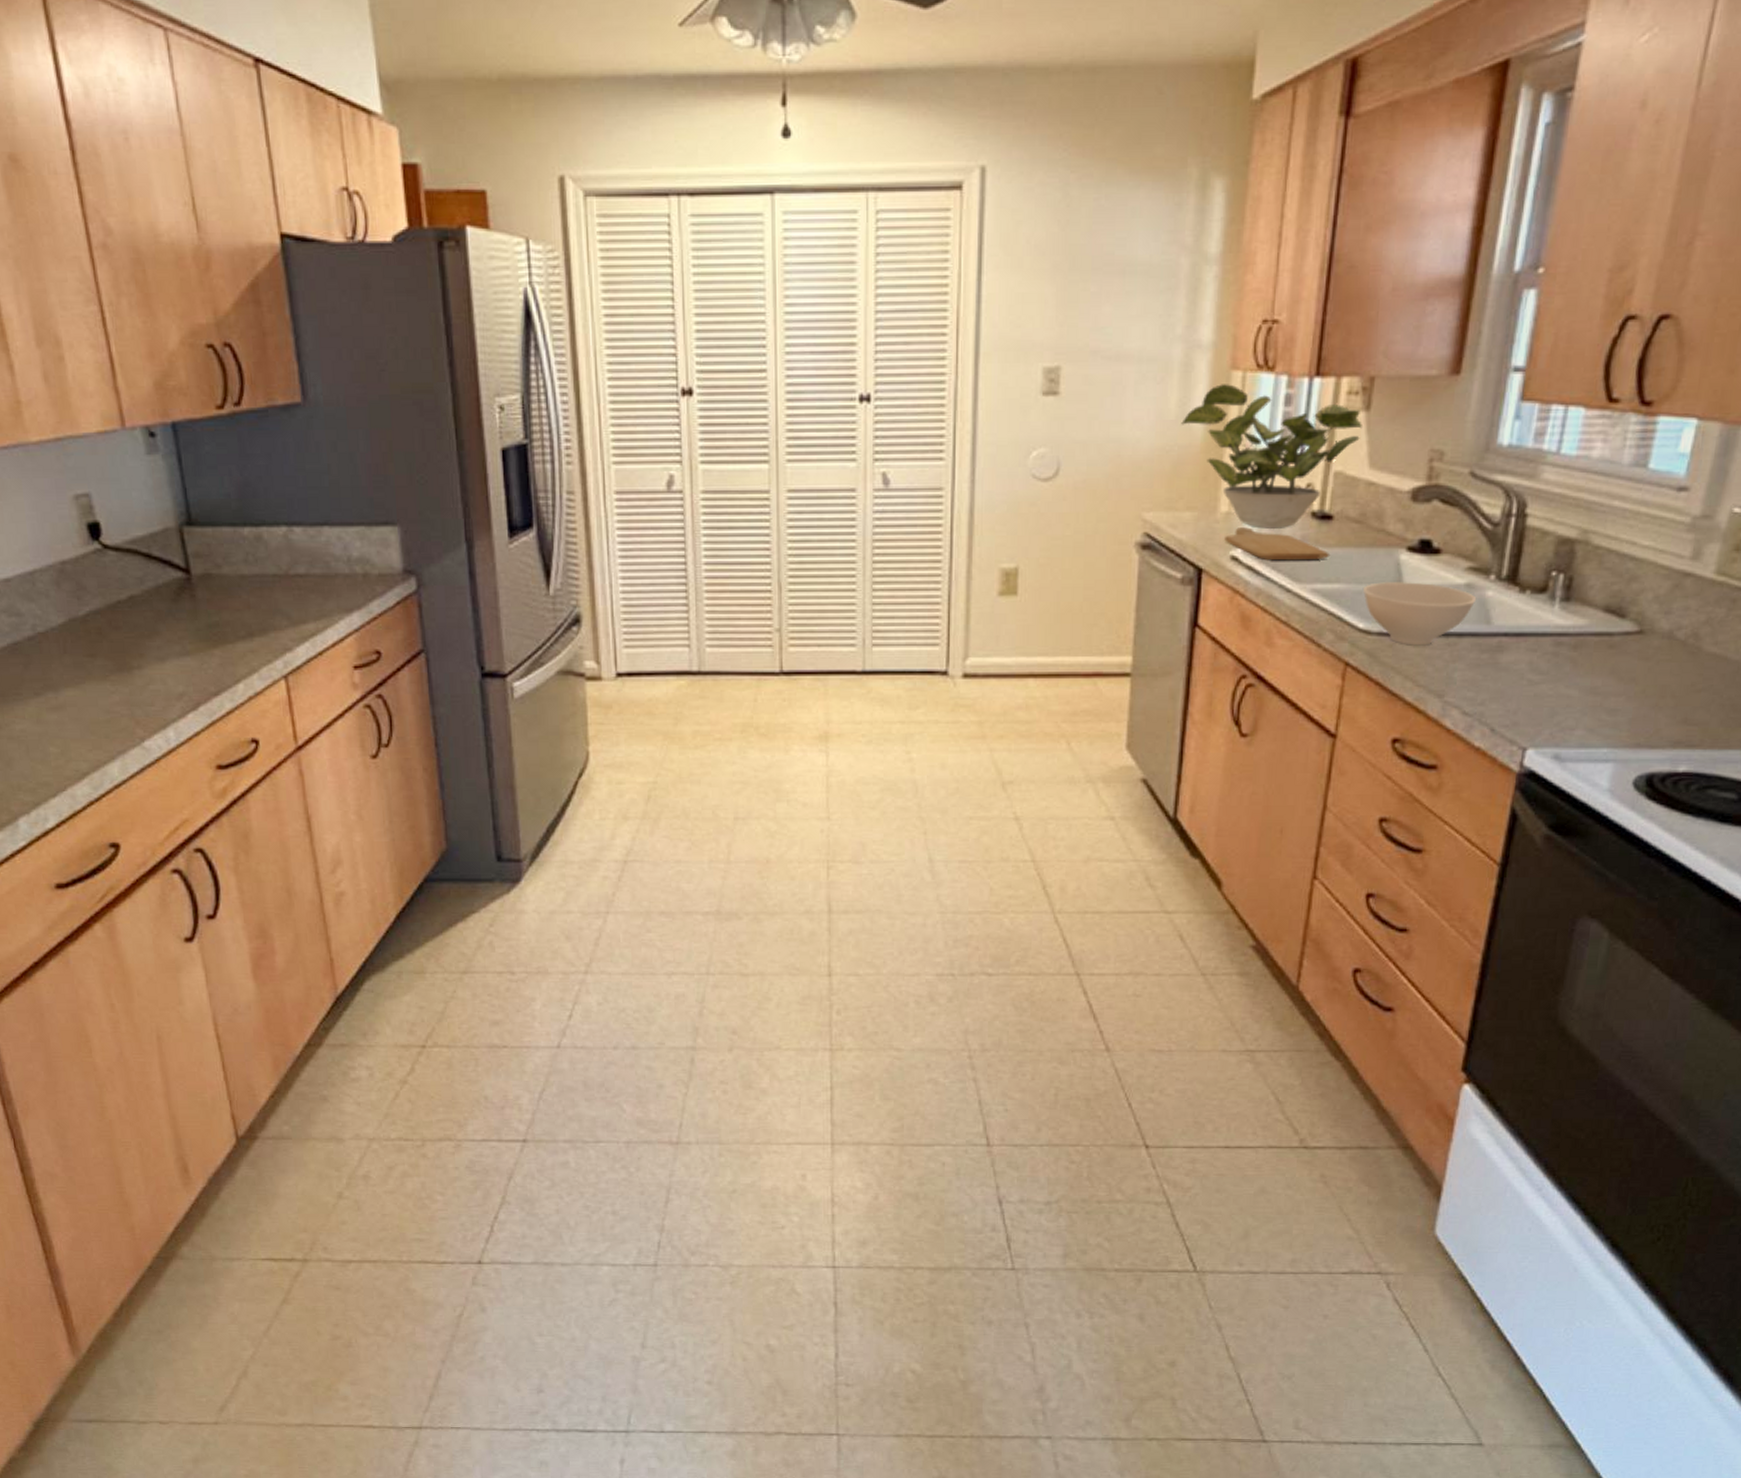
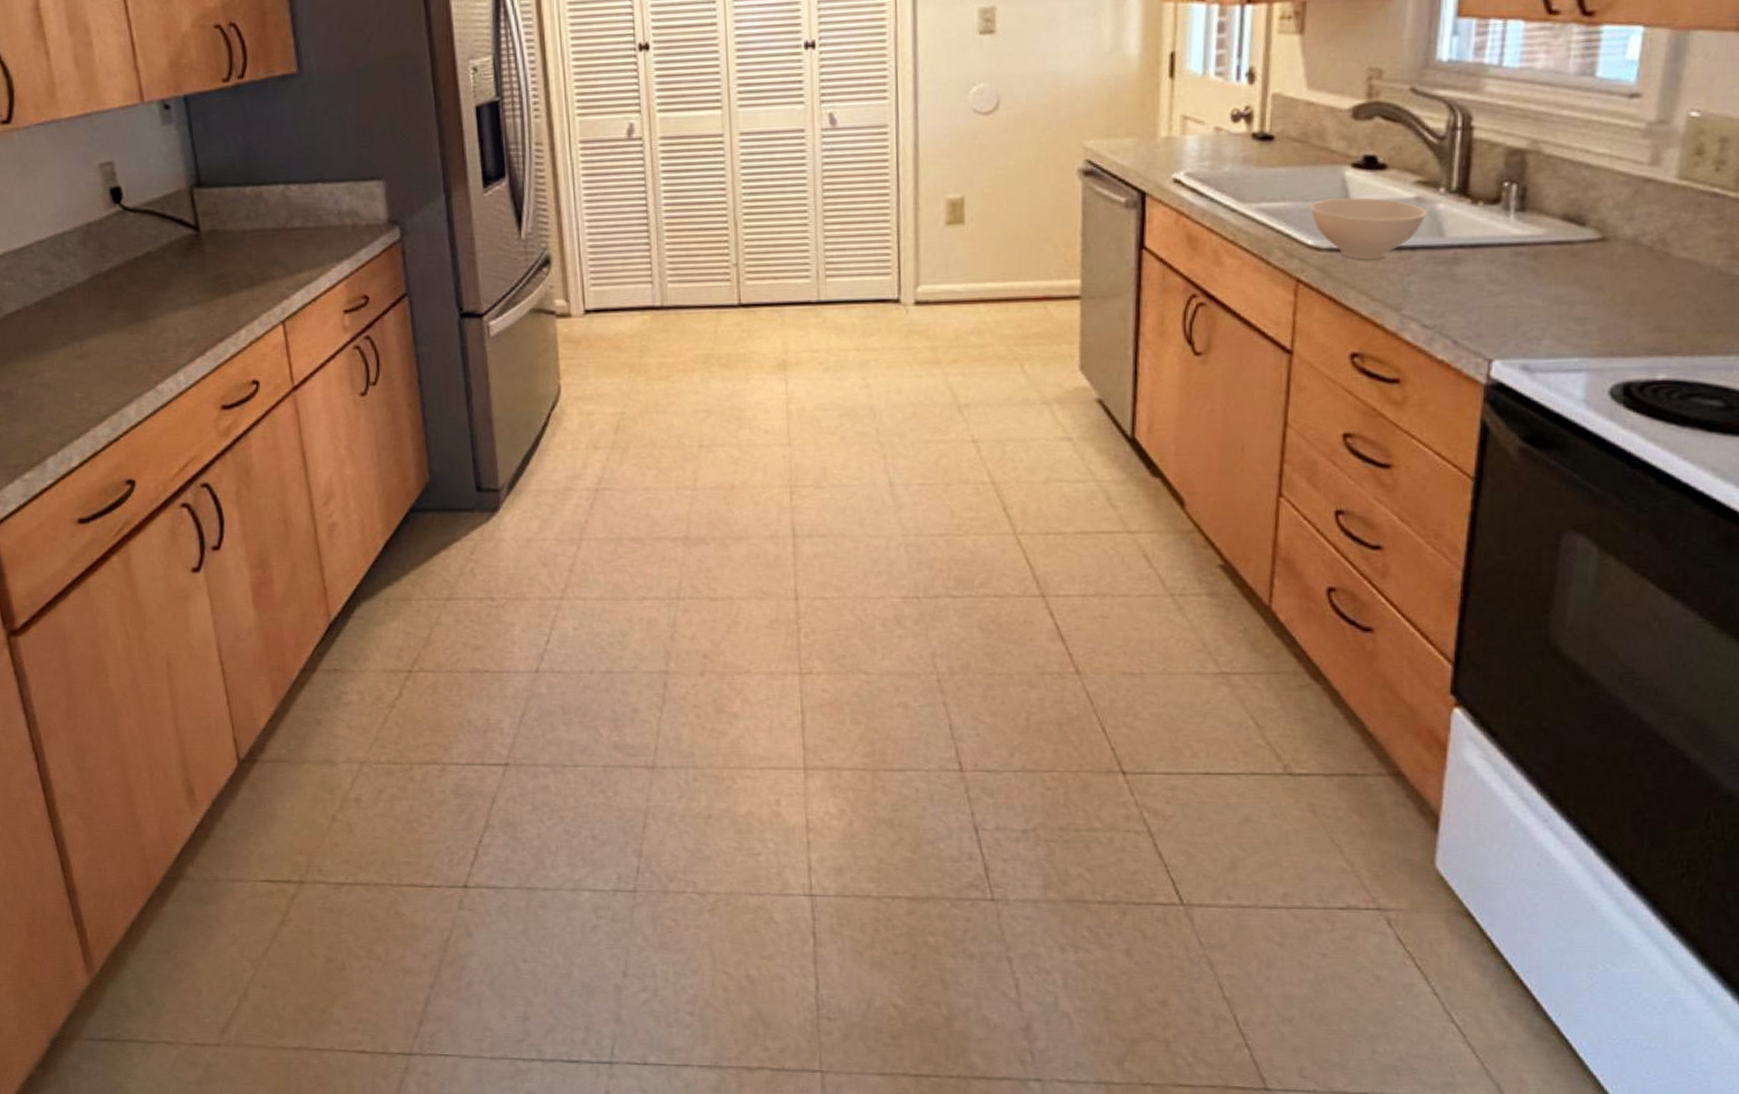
potted plant: present [1181,384,1362,530] -> none [1116,15,1297,152]
chopping board: present [1224,527,1329,561] -> none [1166,151,1273,182]

